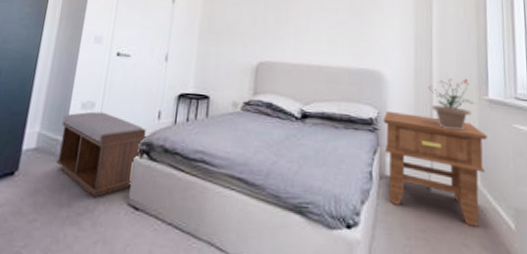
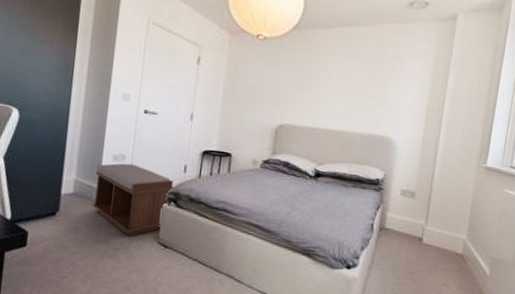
side table: present [383,110,487,227] -> none [386,173,479,271]
potted plant: present [428,78,476,131] -> none [433,147,475,193]

